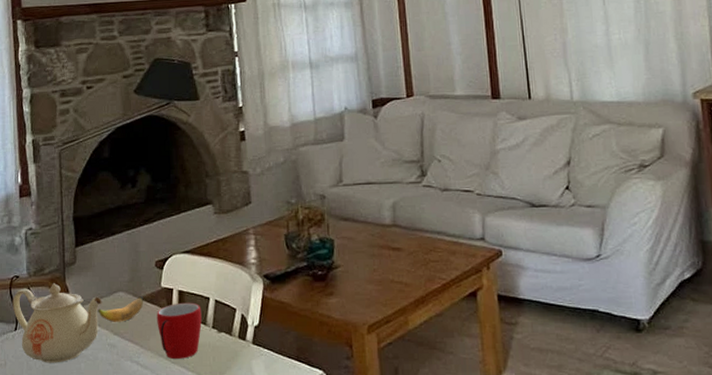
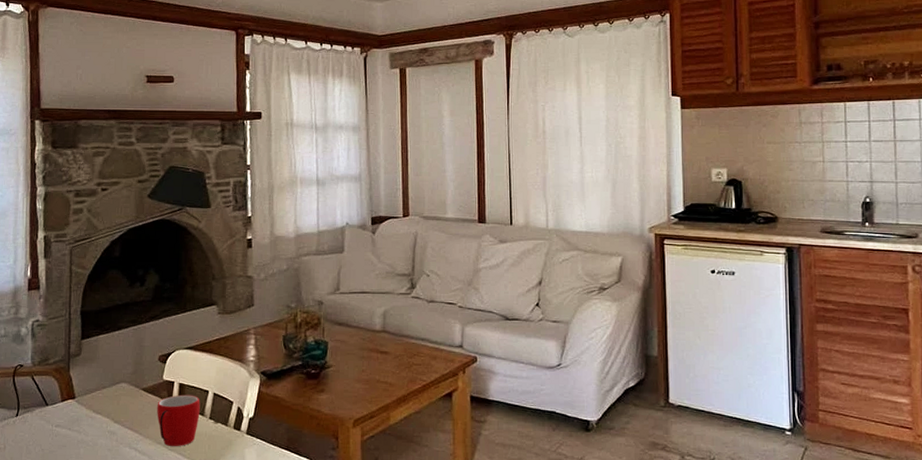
teapot: present [12,283,103,363] -> none [15,373,105,448]
banana: present [97,296,144,322] -> none [99,388,146,411]

